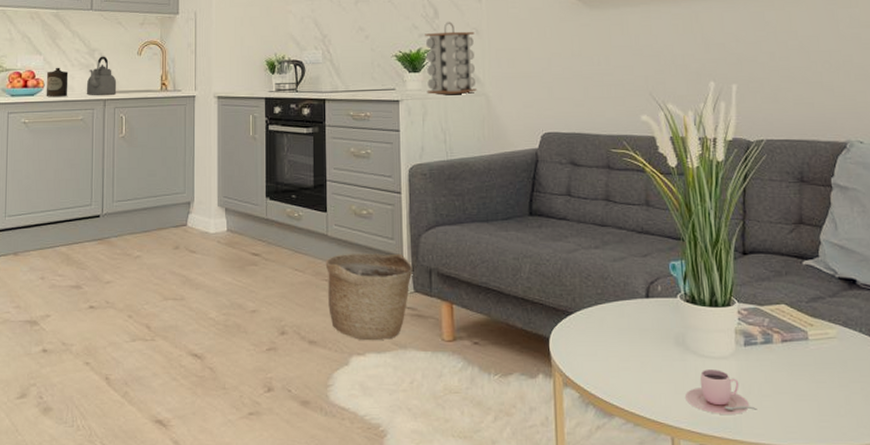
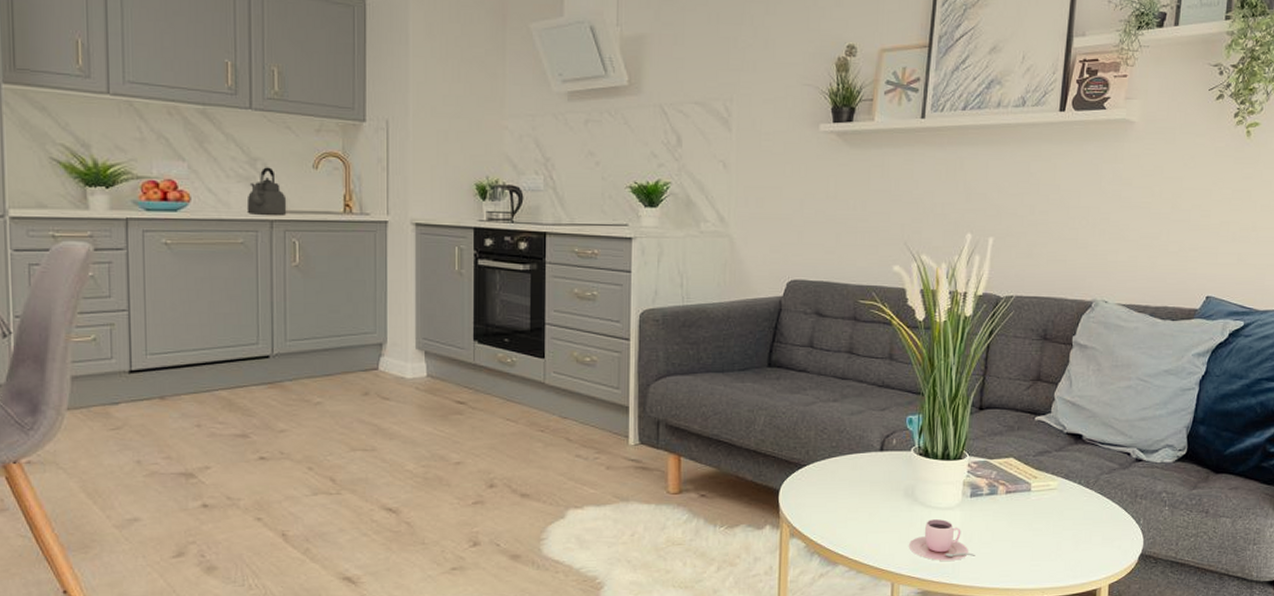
canister: present [46,67,69,98] -> none [192,177,223,215]
basket: present [325,253,413,341] -> none [541,403,639,494]
spice rack: present [425,22,478,96] -> none [664,151,722,235]

